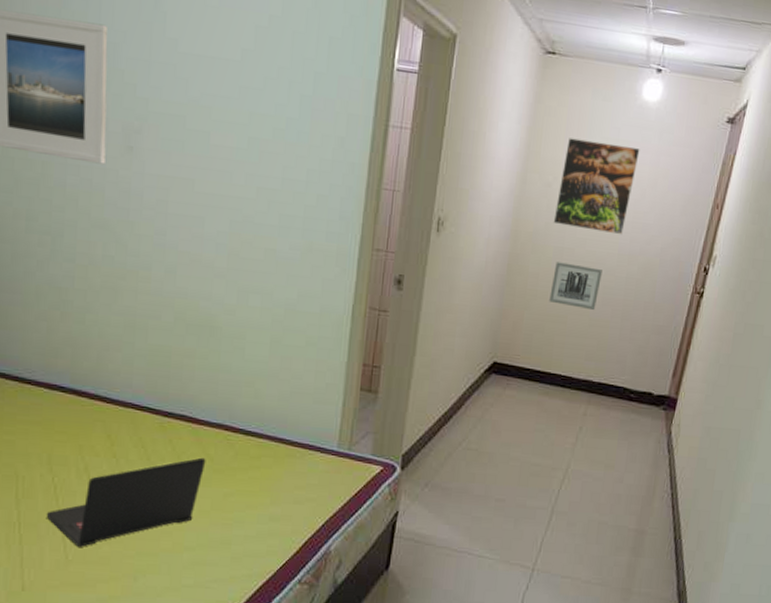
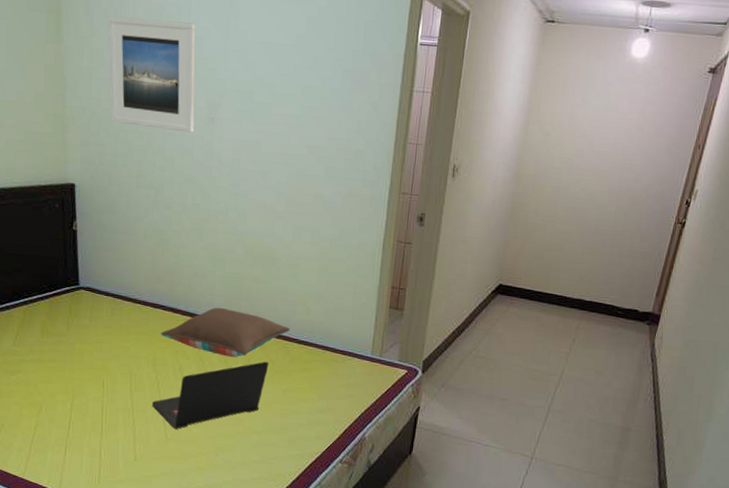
pillow: none [58,388,235,453] -> present [160,307,291,358]
wall art: present [549,262,602,311] -> none [547,199,594,240]
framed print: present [553,138,640,235] -> none [551,93,629,175]

